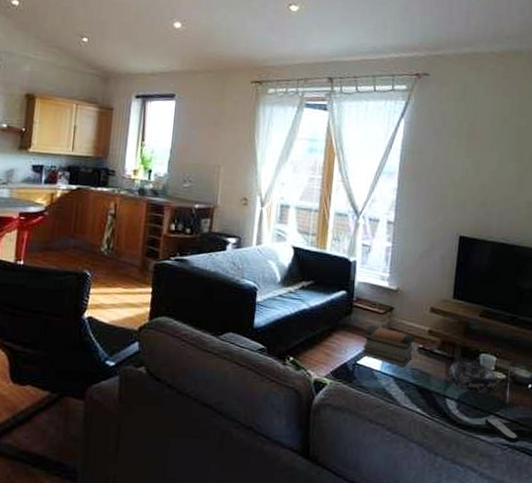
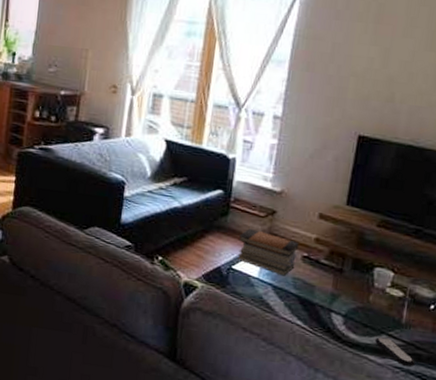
decorative bowl: present [449,361,499,394] -> none [336,274,396,312]

